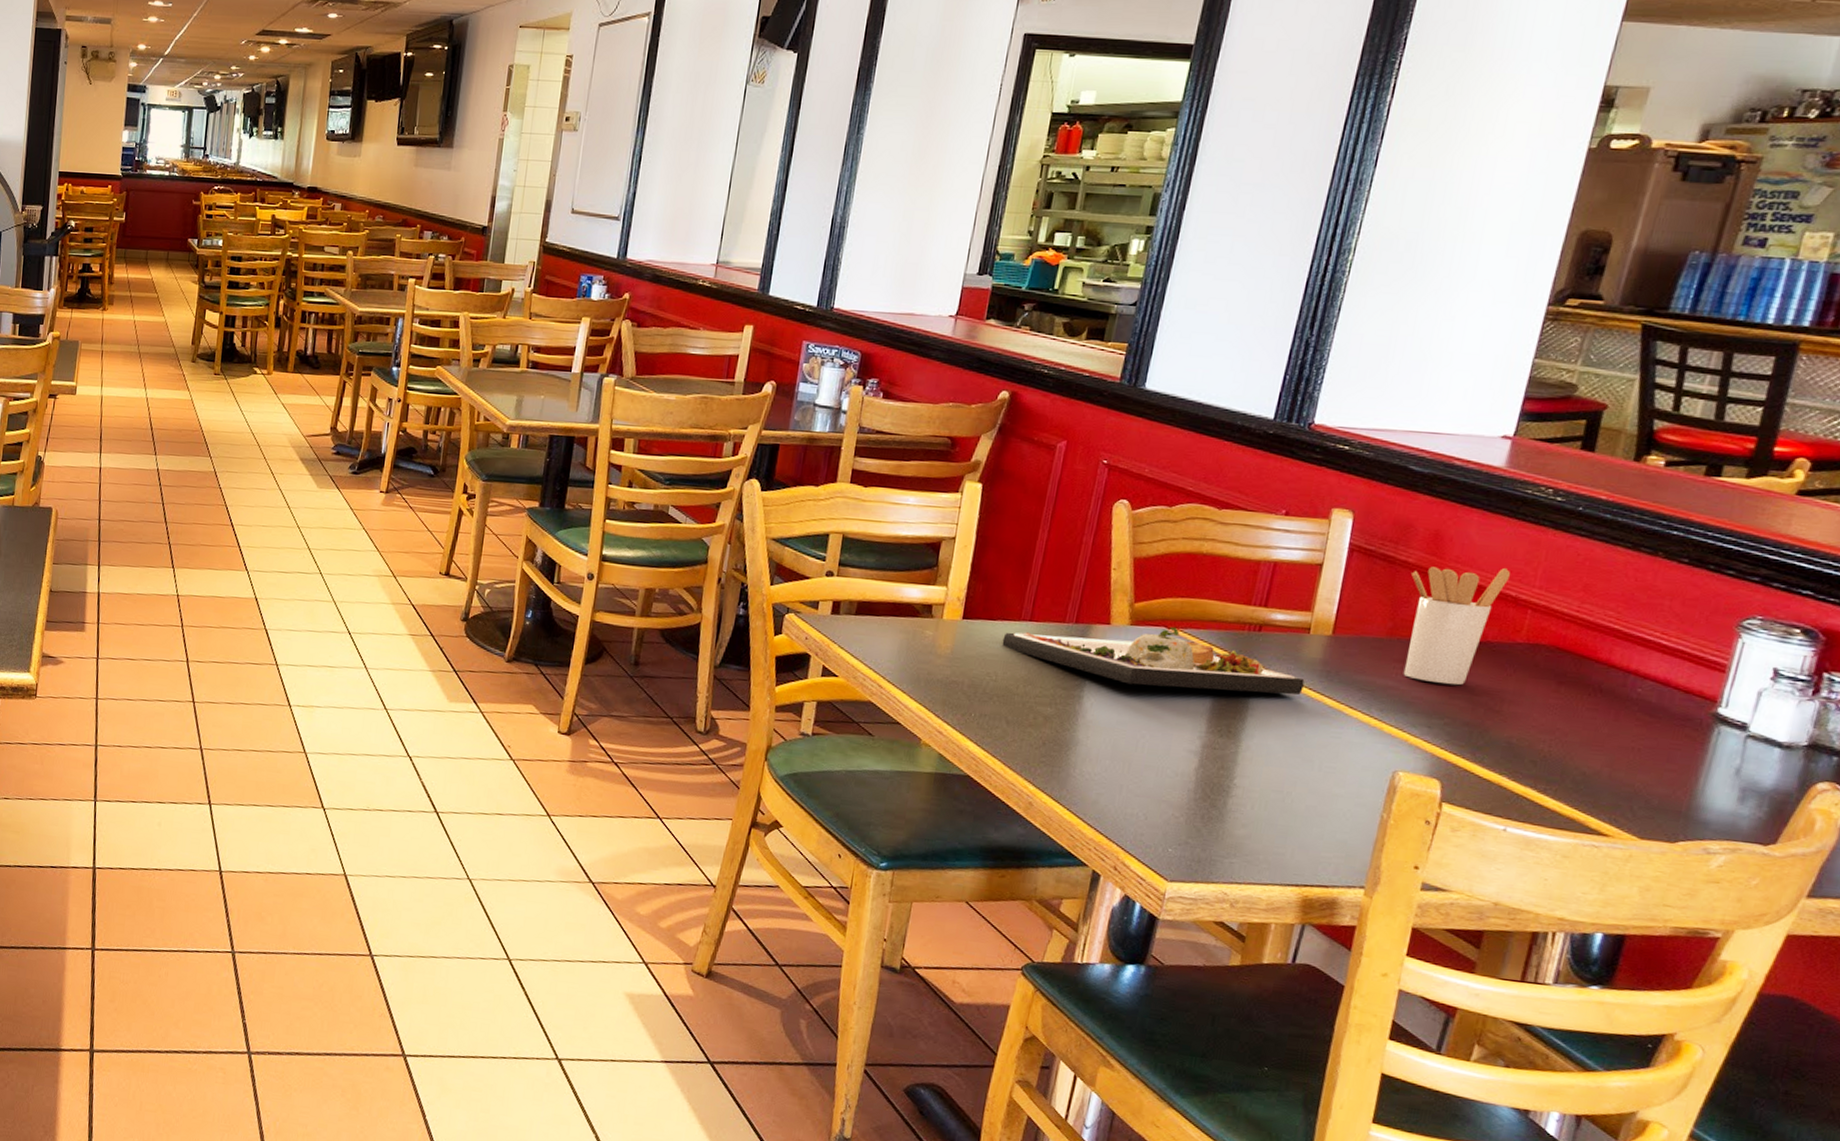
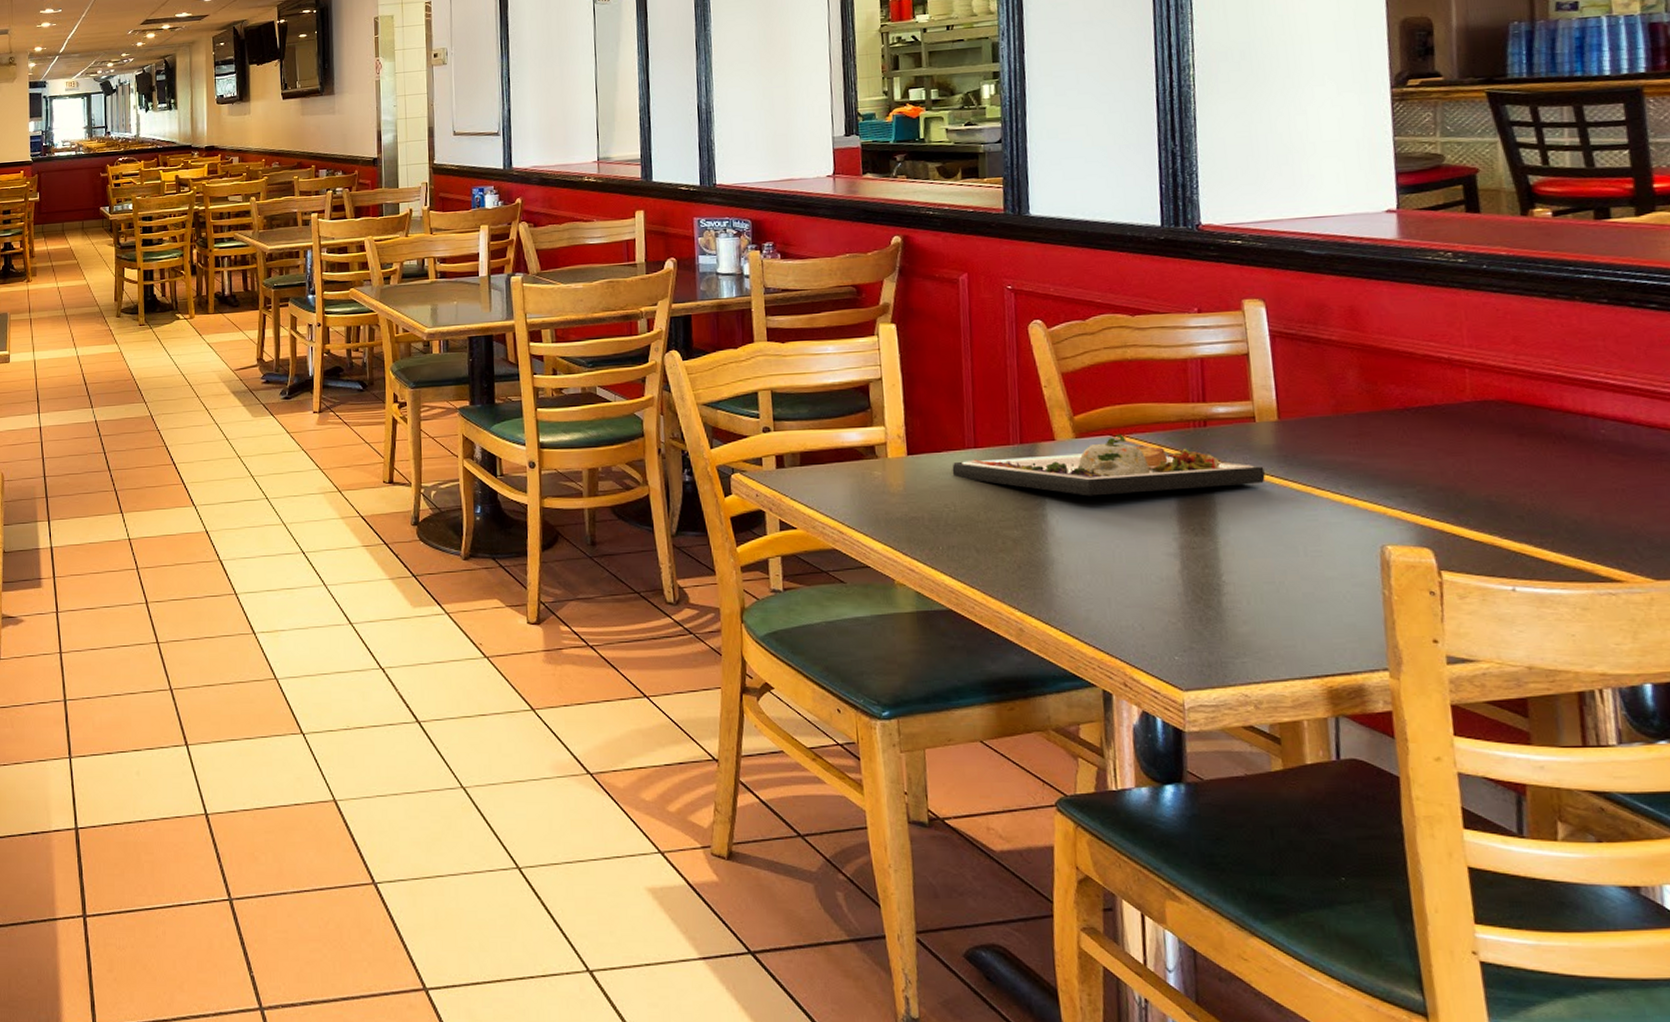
utensil holder: present [1403,567,1511,686] -> none [1339,332,1437,453]

